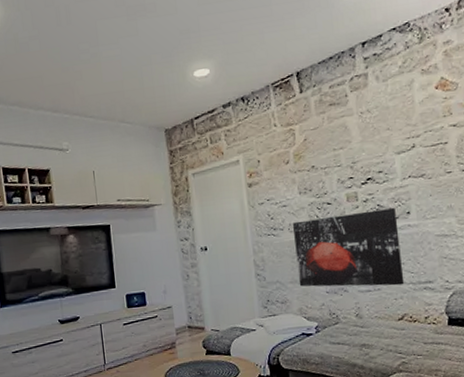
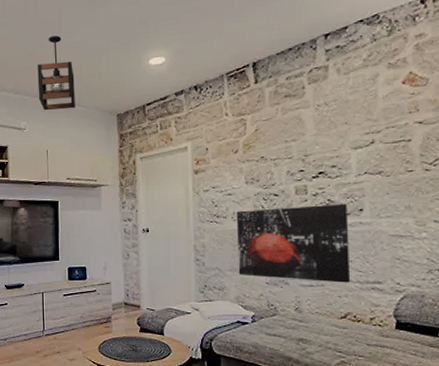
pendant light: none [75,48,120,129] -> present [37,35,75,111]

